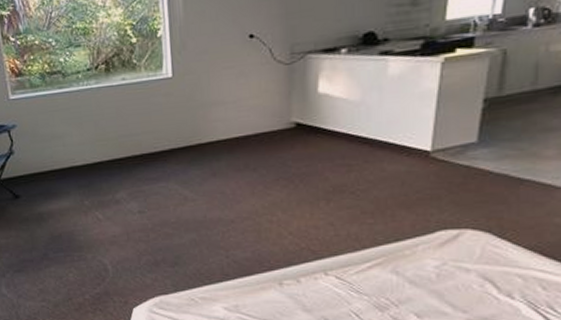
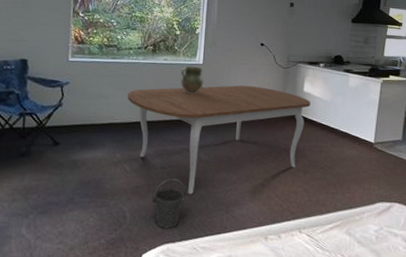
dining table: none [84,95,330,241] -> present [127,85,311,195]
bucket: none [133,223,175,280] -> present [151,178,187,229]
ceramic jug: none [145,81,177,119] -> present [180,66,204,94]

